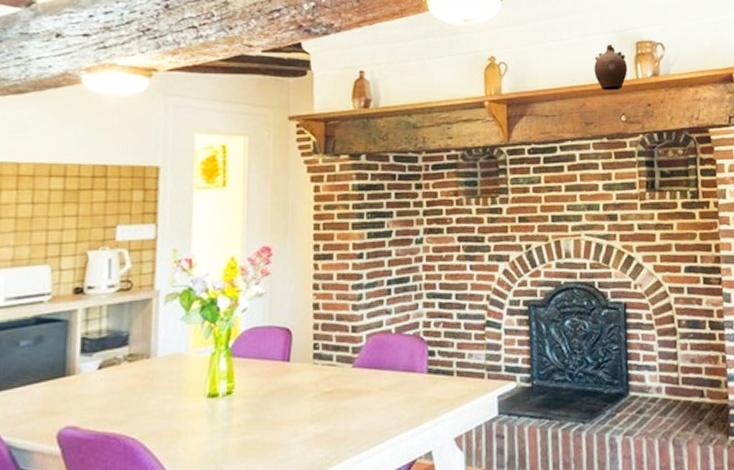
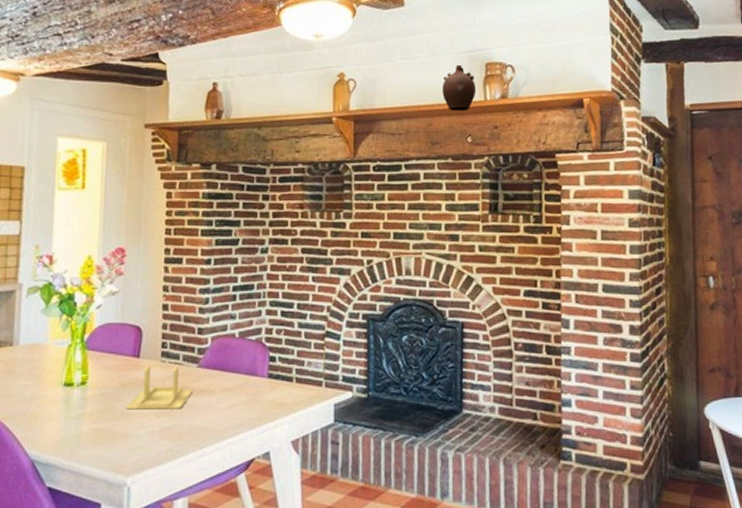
napkin holder: none [277,366,348,418] -> present [126,365,192,410]

